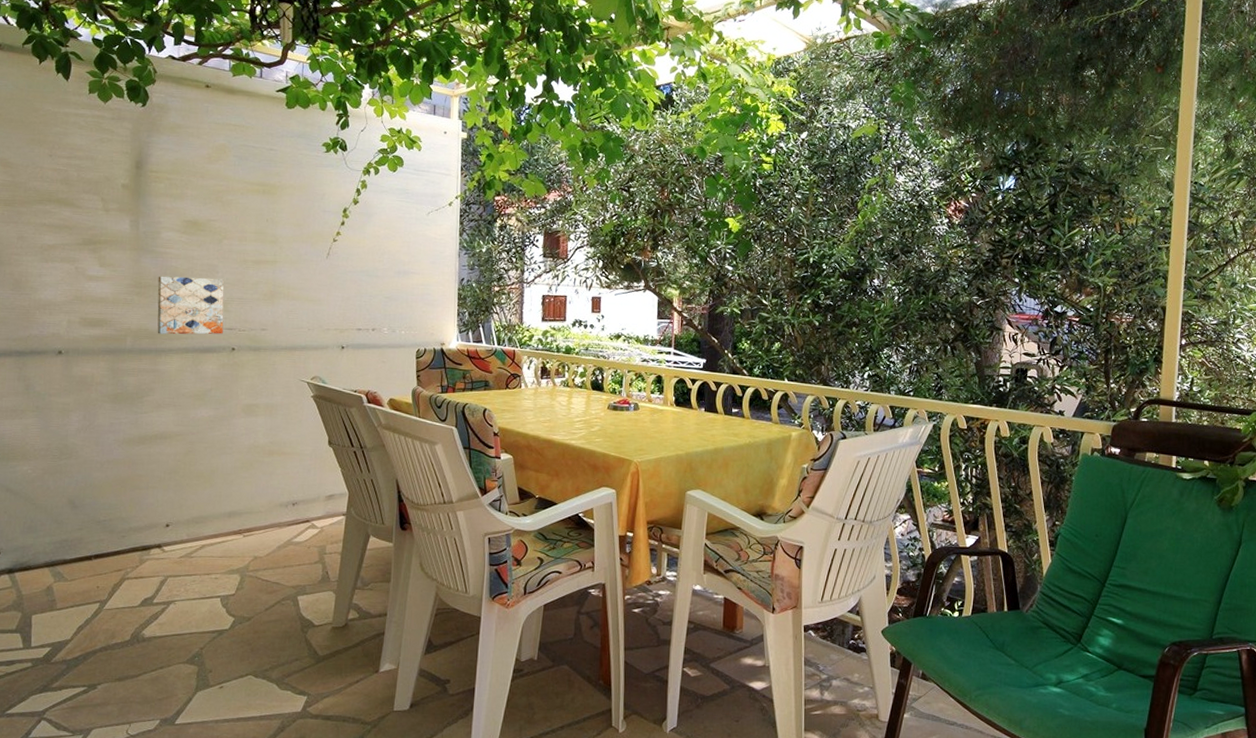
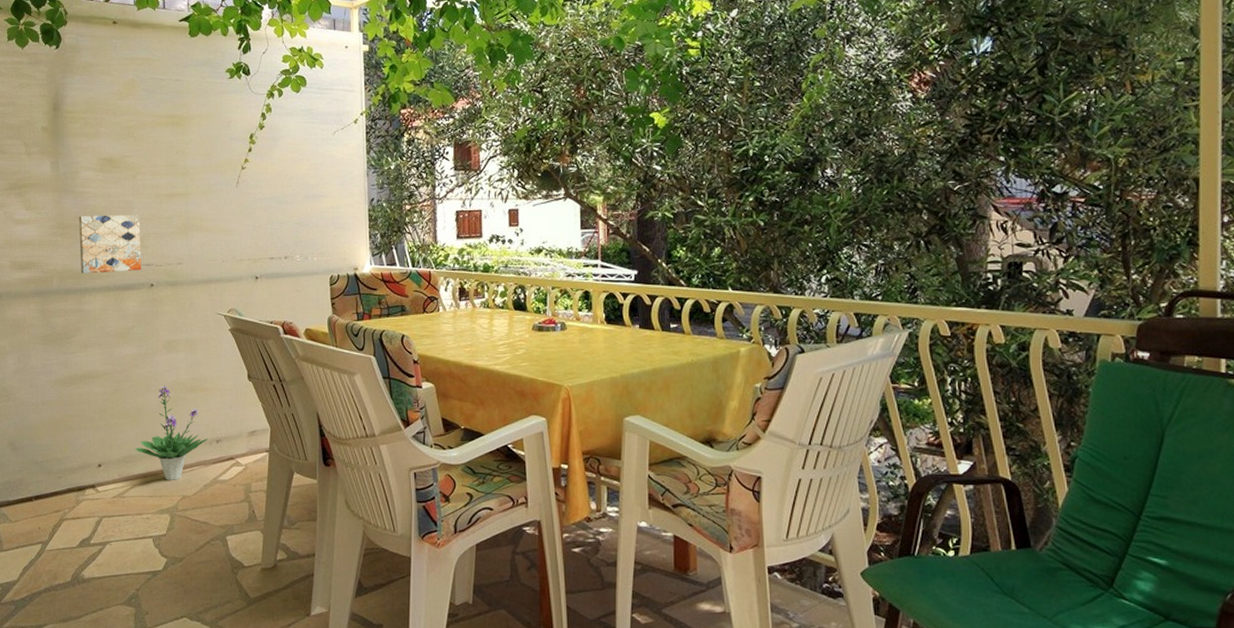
potted plant: none [206,448,284,541] -> present [134,385,208,480]

